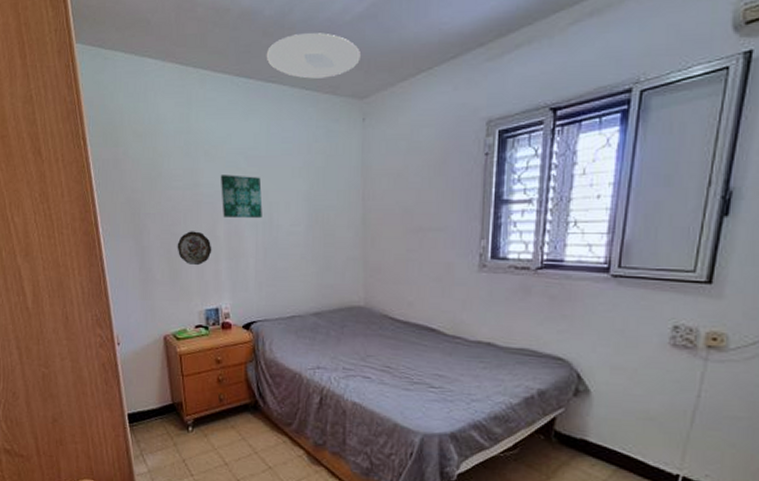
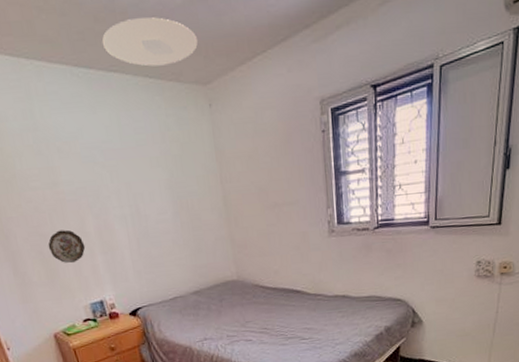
wall art: present [220,175,263,219] -> none [78,169,129,214]

